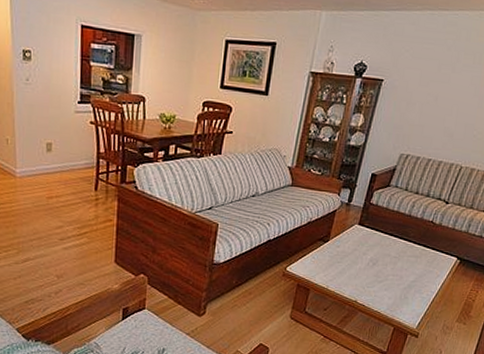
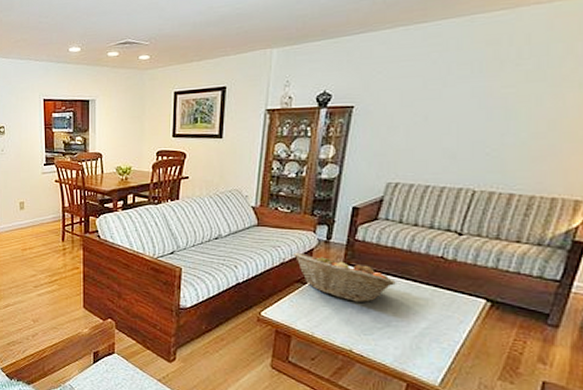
fruit basket: none [319,212,397,259] -> present [294,252,396,302]

